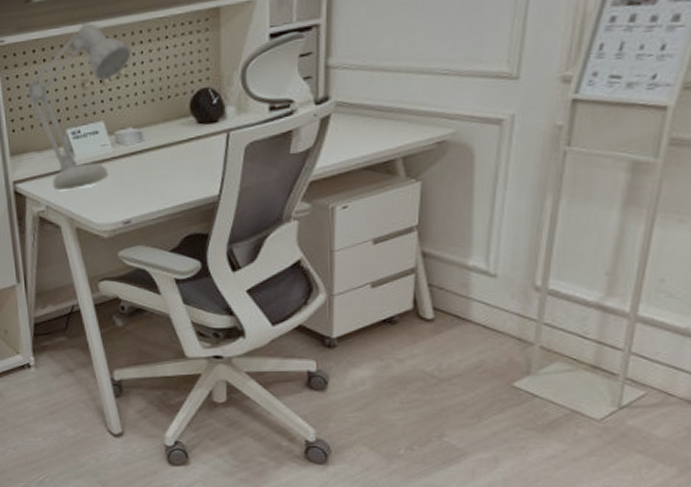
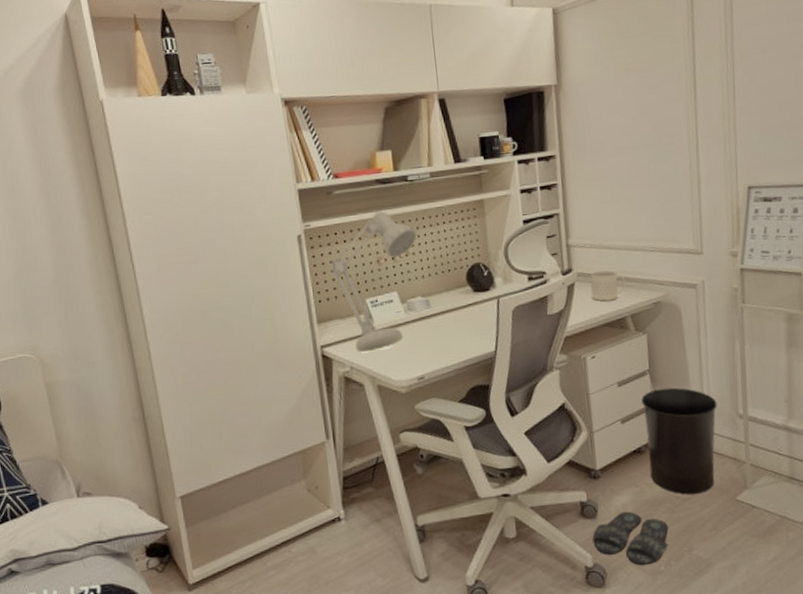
slippers: none [318,387,416,446] -> present [592,511,669,565]
mug: none [351,99,402,139] -> present [590,270,626,302]
waste bin: none [402,248,506,375] -> present [641,387,717,495]

